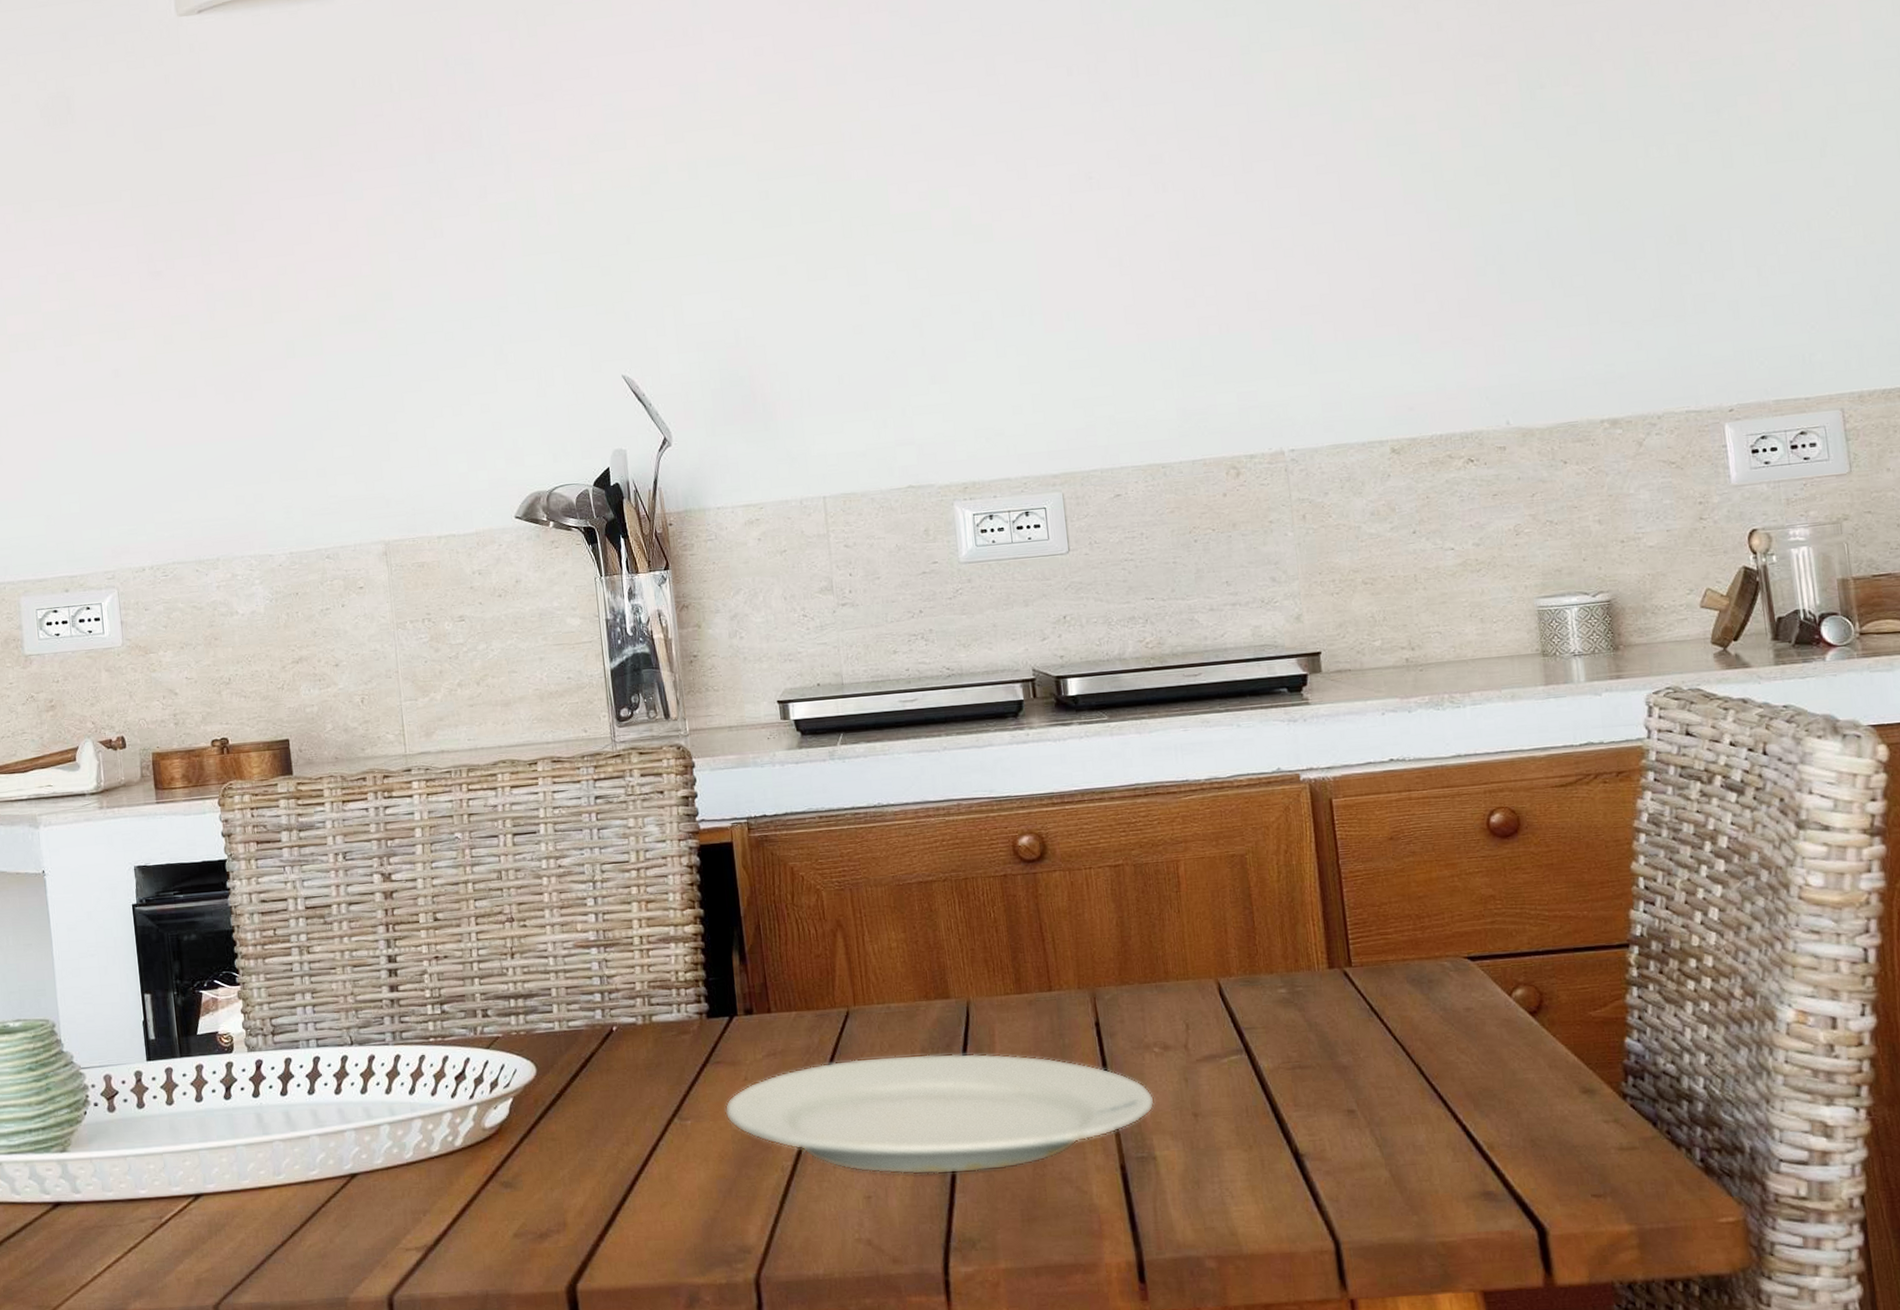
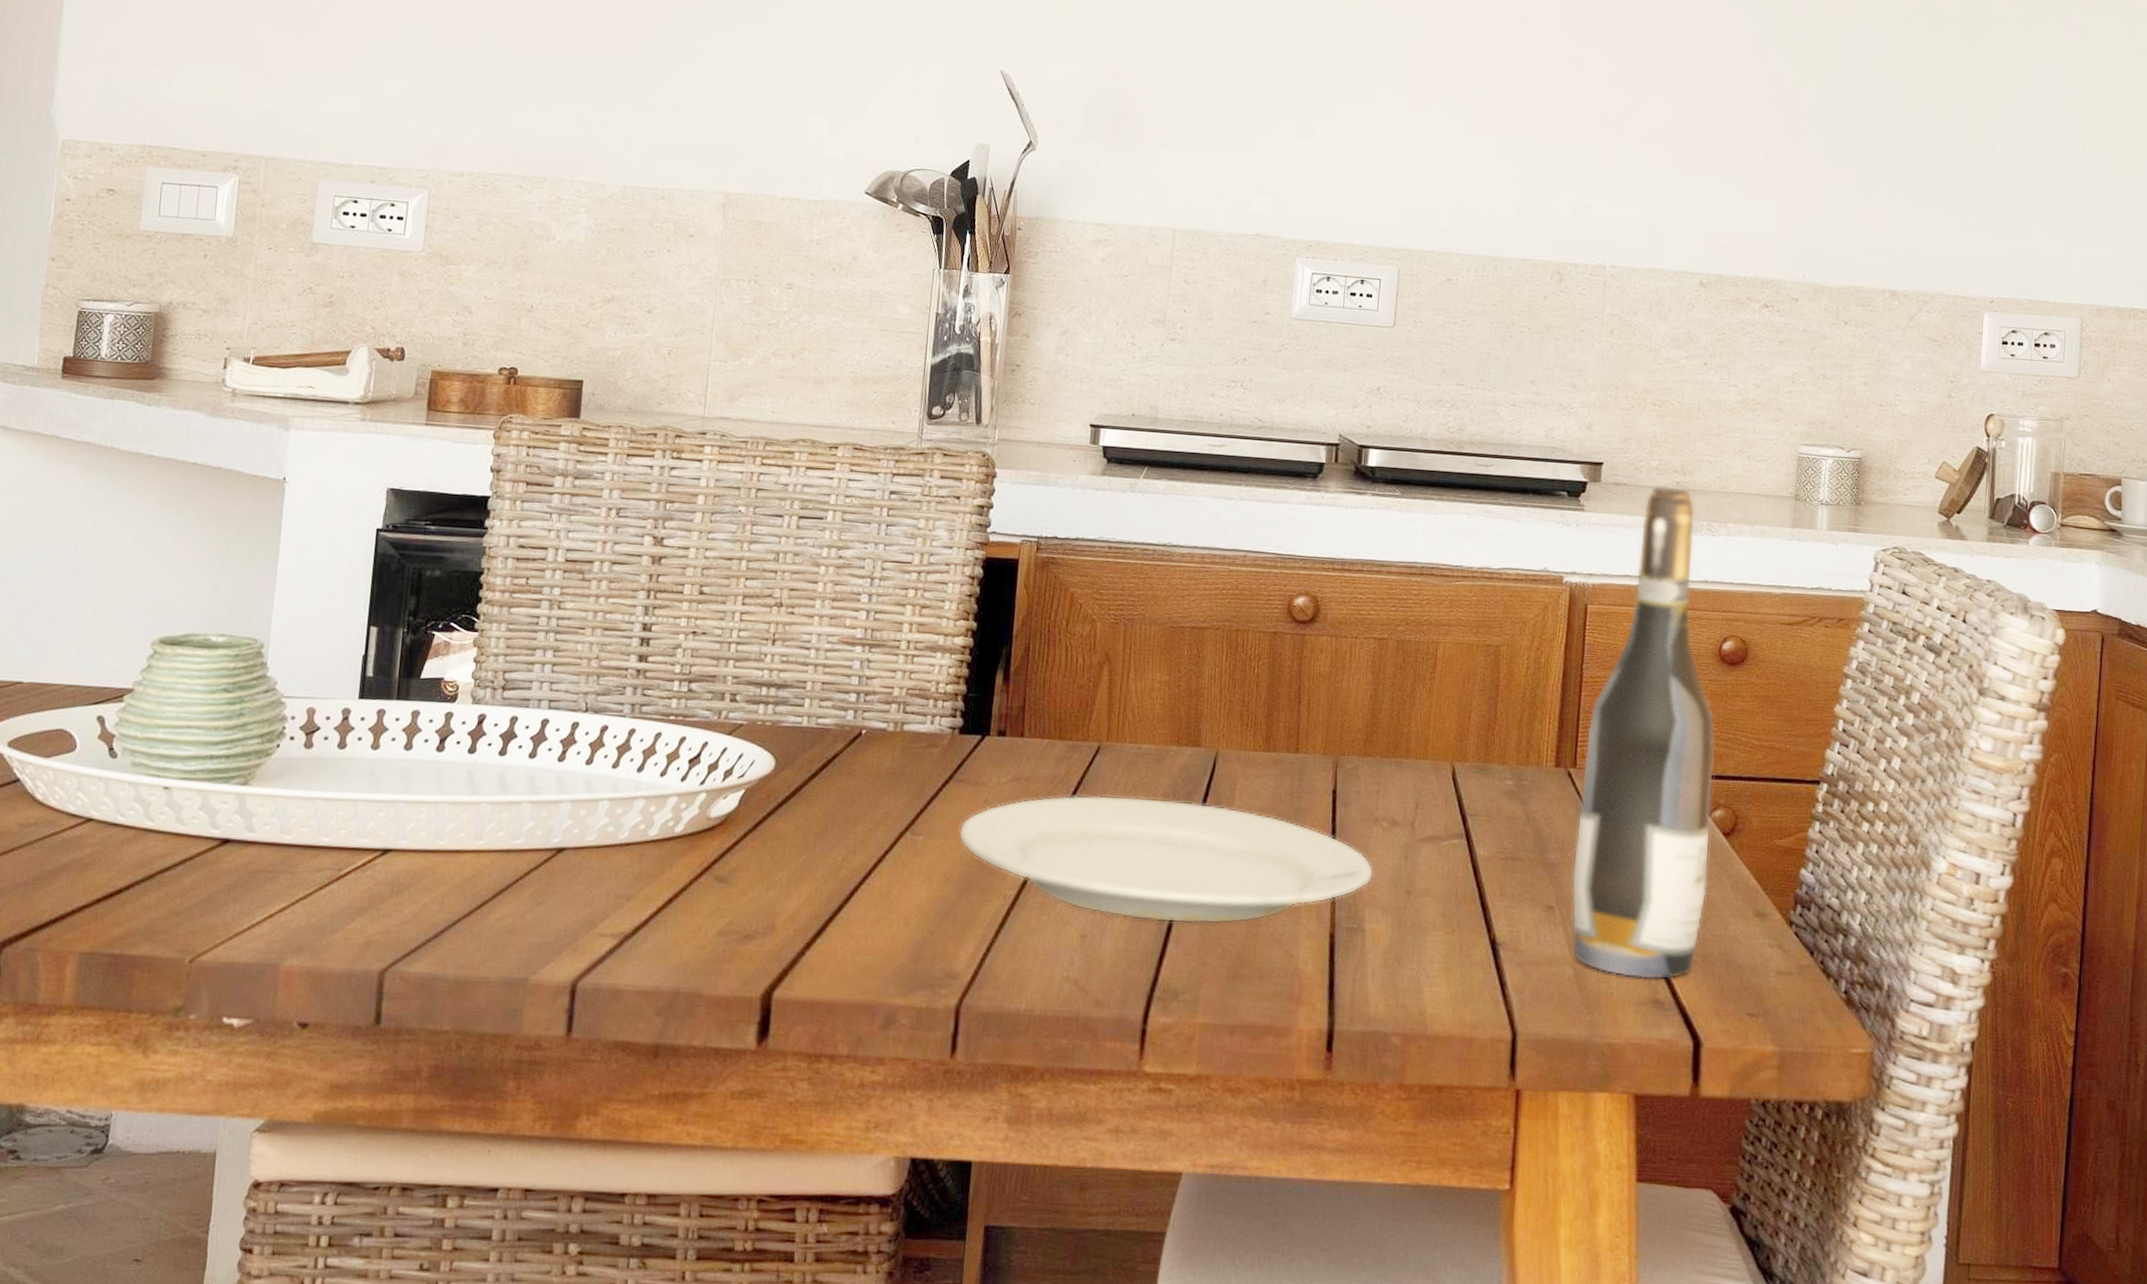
wine bottle: none [1356,663,1523,1173] -> present [1571,485,1716,980]

